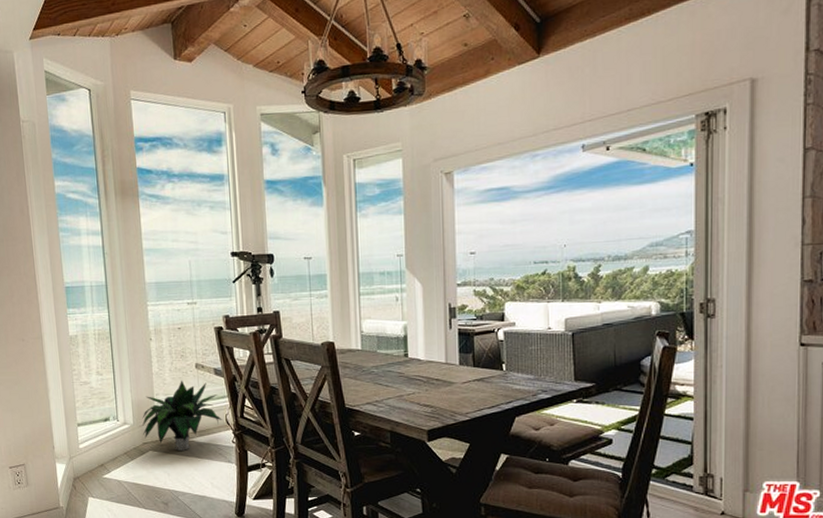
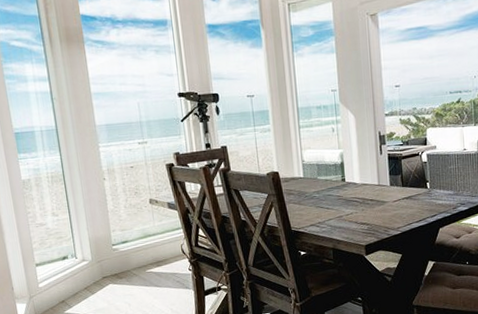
potted plant: present [141,381,223,451] -> none [100,216,179,282]

